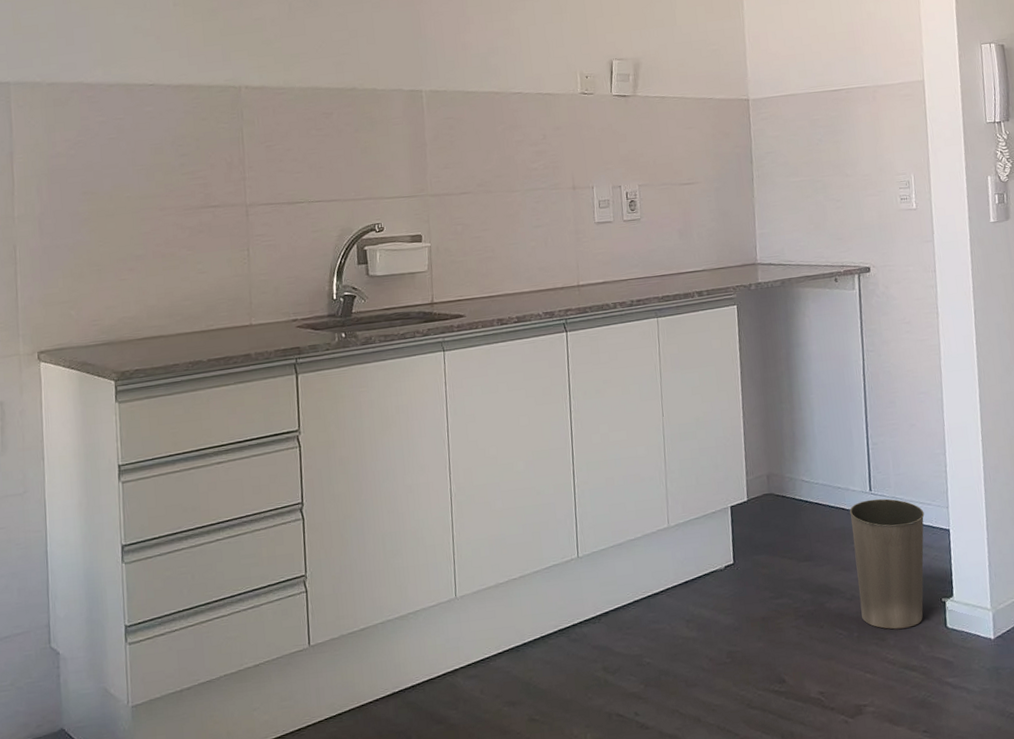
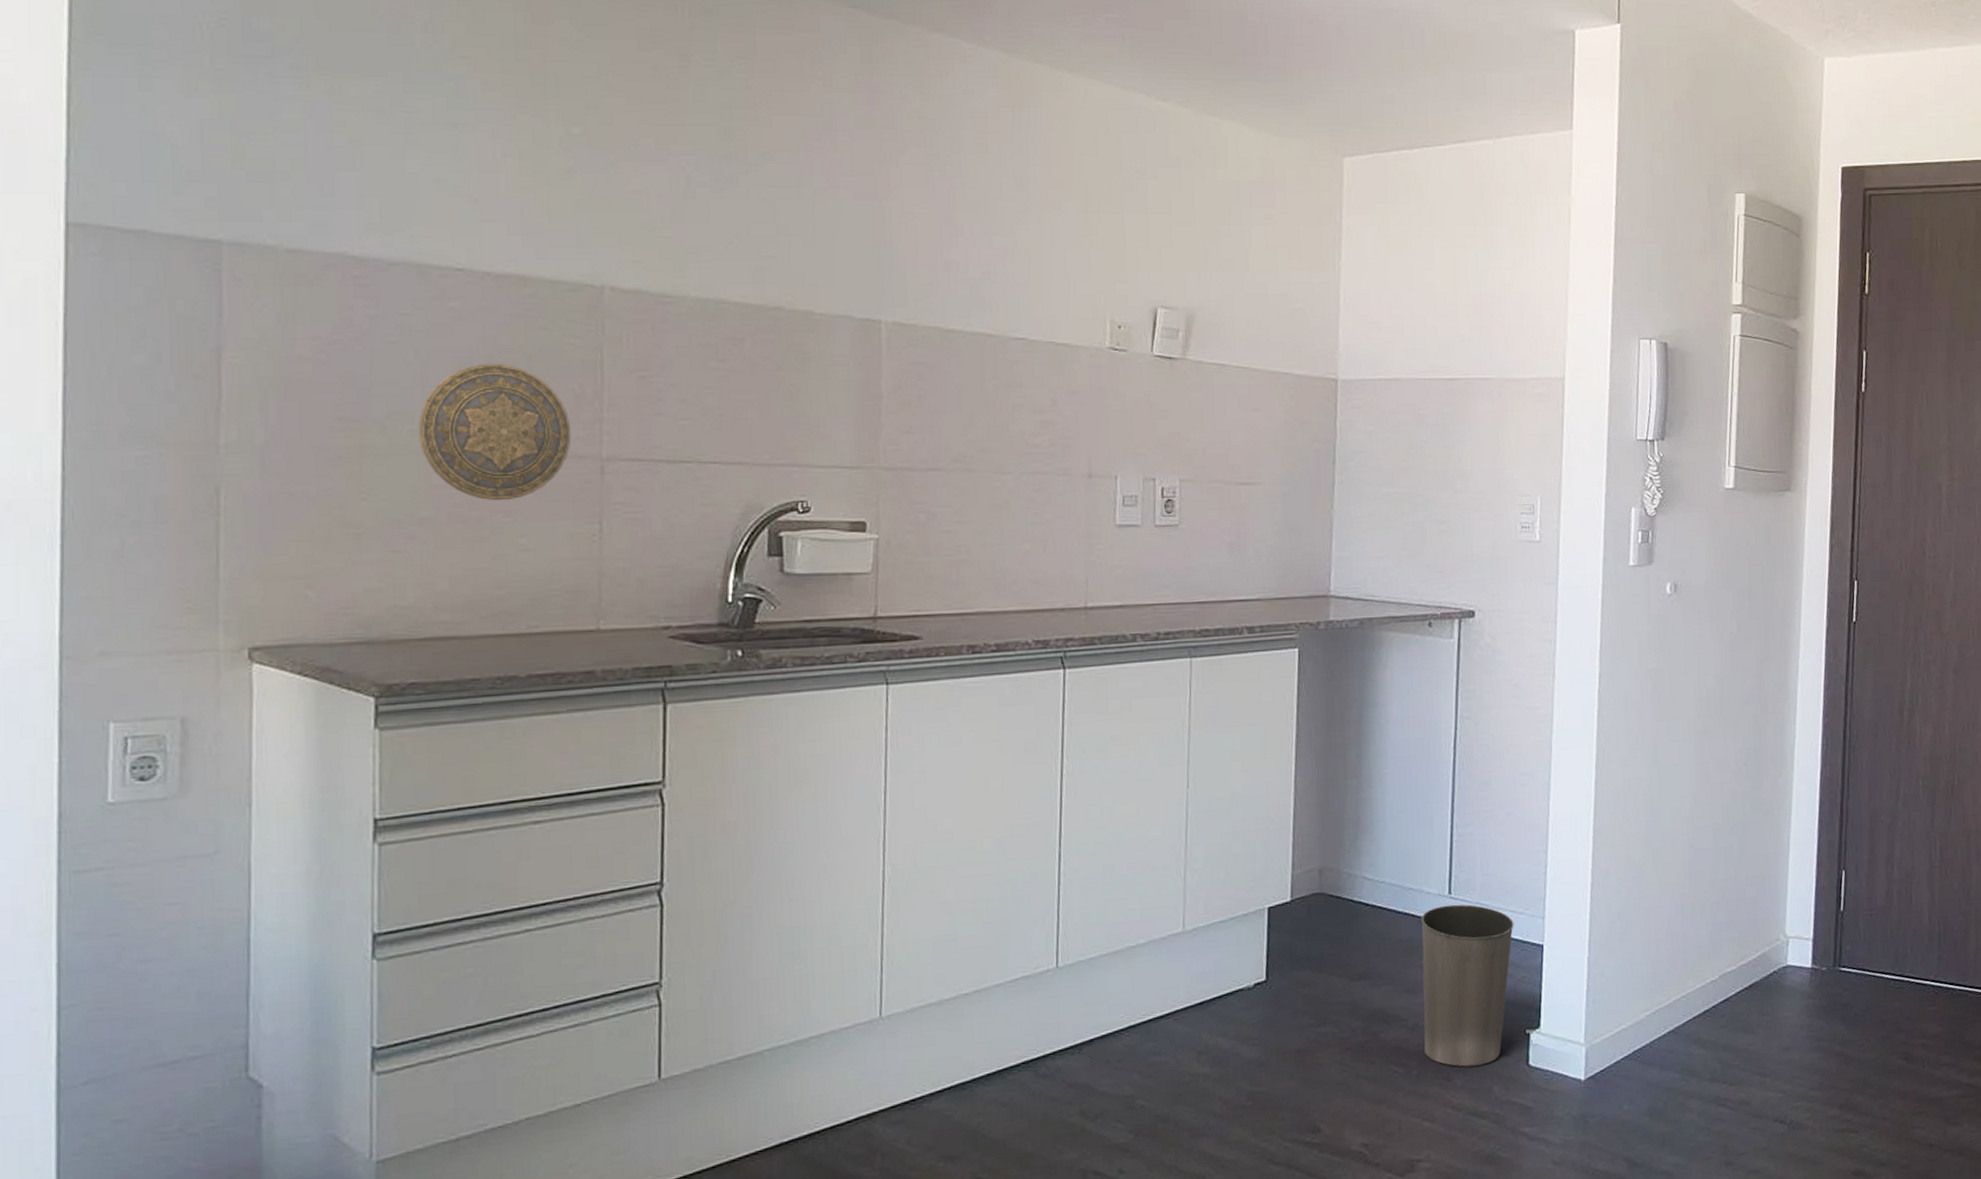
decorative plate: none [132,146,227,240] -> present [419,363,572,501]

